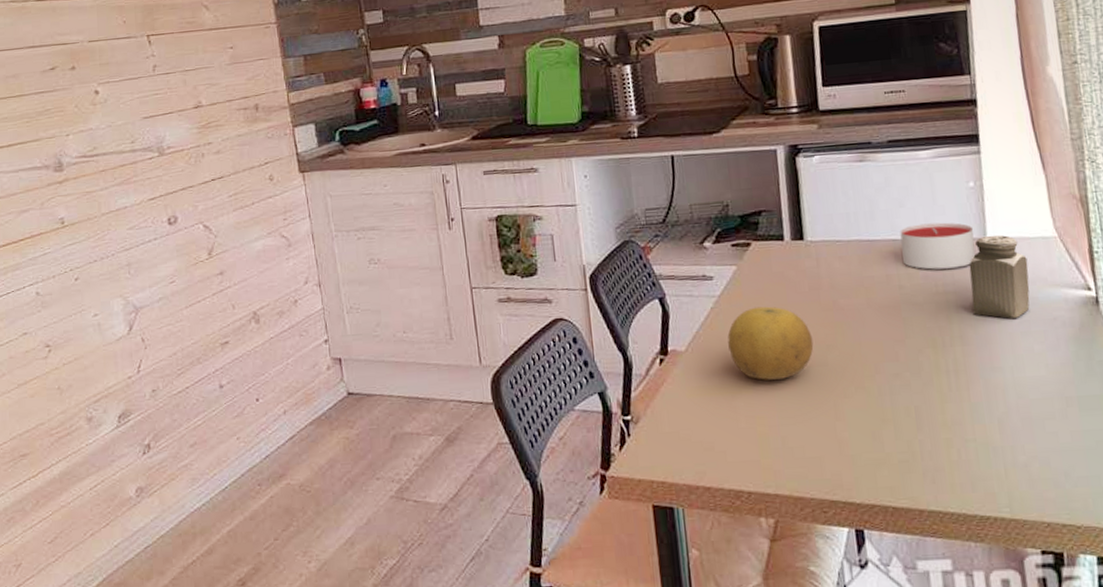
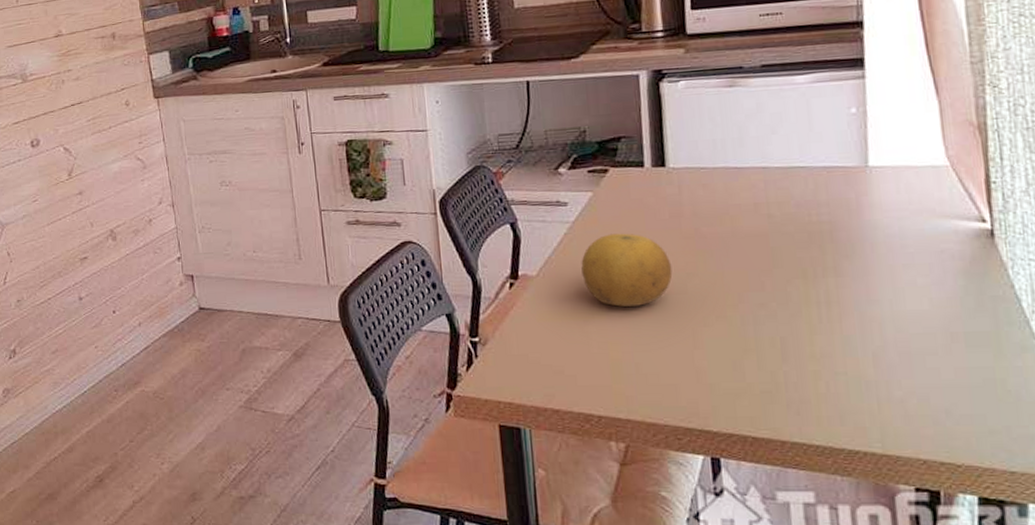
candle: present [900,222,976,270] -> none [771,150,855,199]
salt shaker: present [968,235,1030,318] -> none [846,163,915,250]

